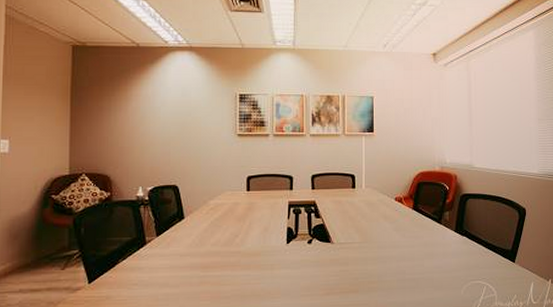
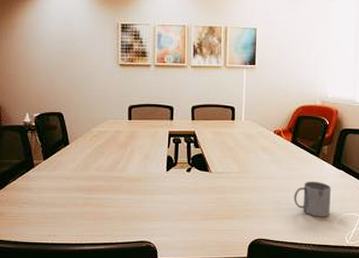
mug: none [418,248,456,287] -> present [294,181,331,217]

